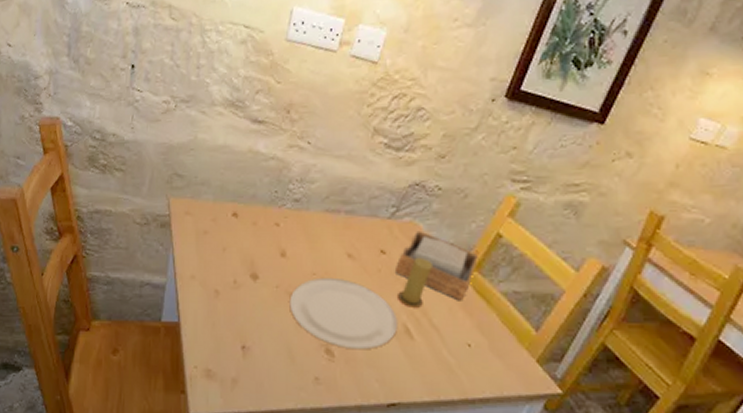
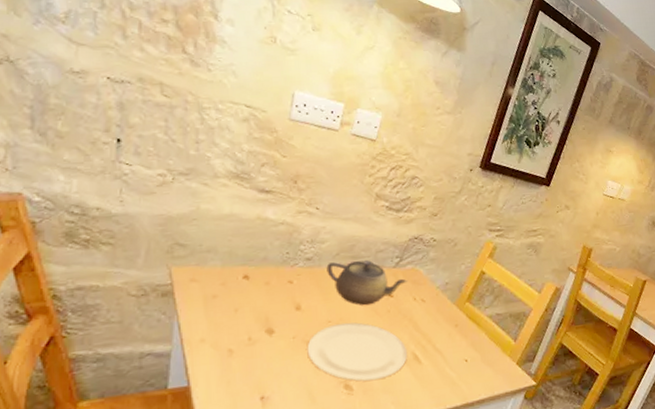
teapot: none [314,206,405,261] -> present [326,260,409,306]
napkin holder: present [396,230,478,301] -> none [402,275,468,327]
candle: present [398,257,434,308] -> none [406,296,434,338]

